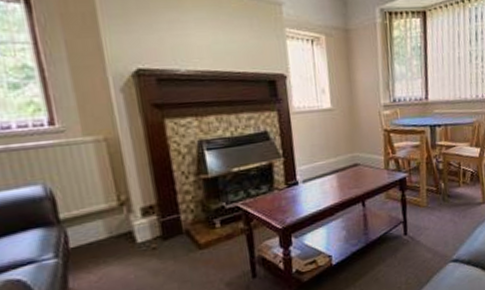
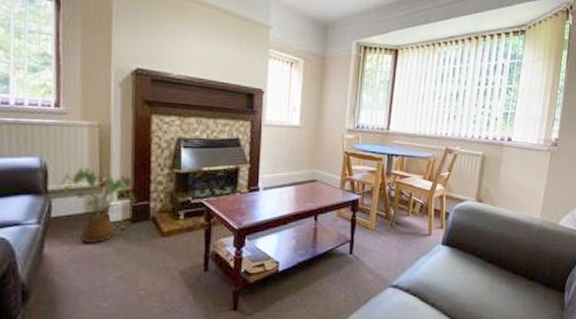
house plant: none [69,187,164,270] -> present [56,167,136,244]

